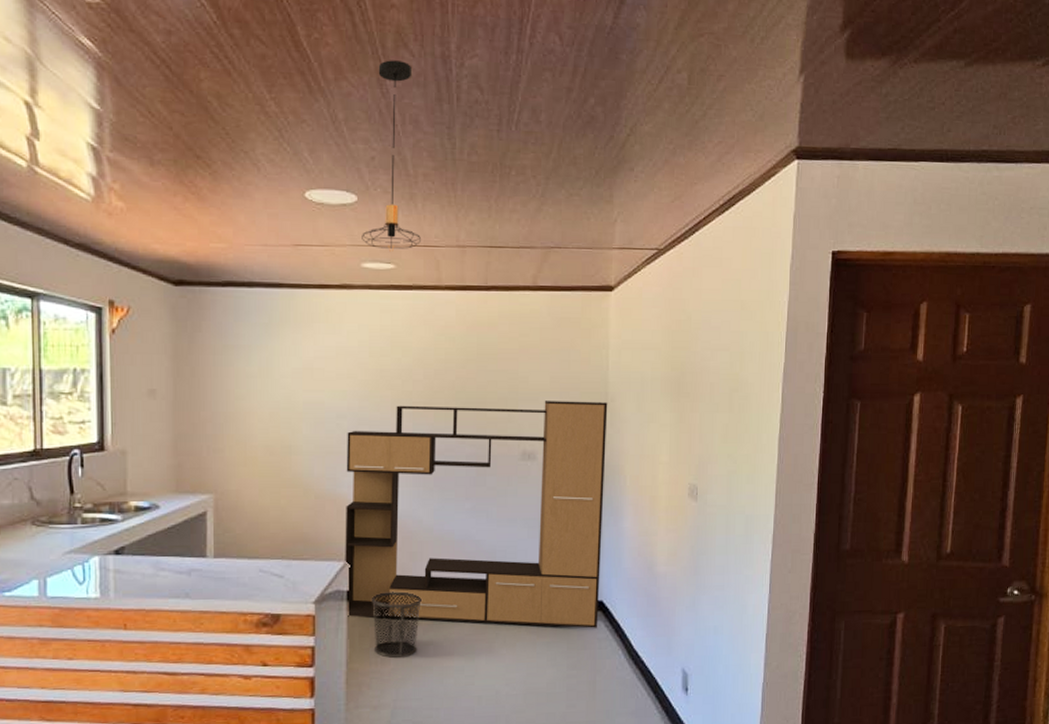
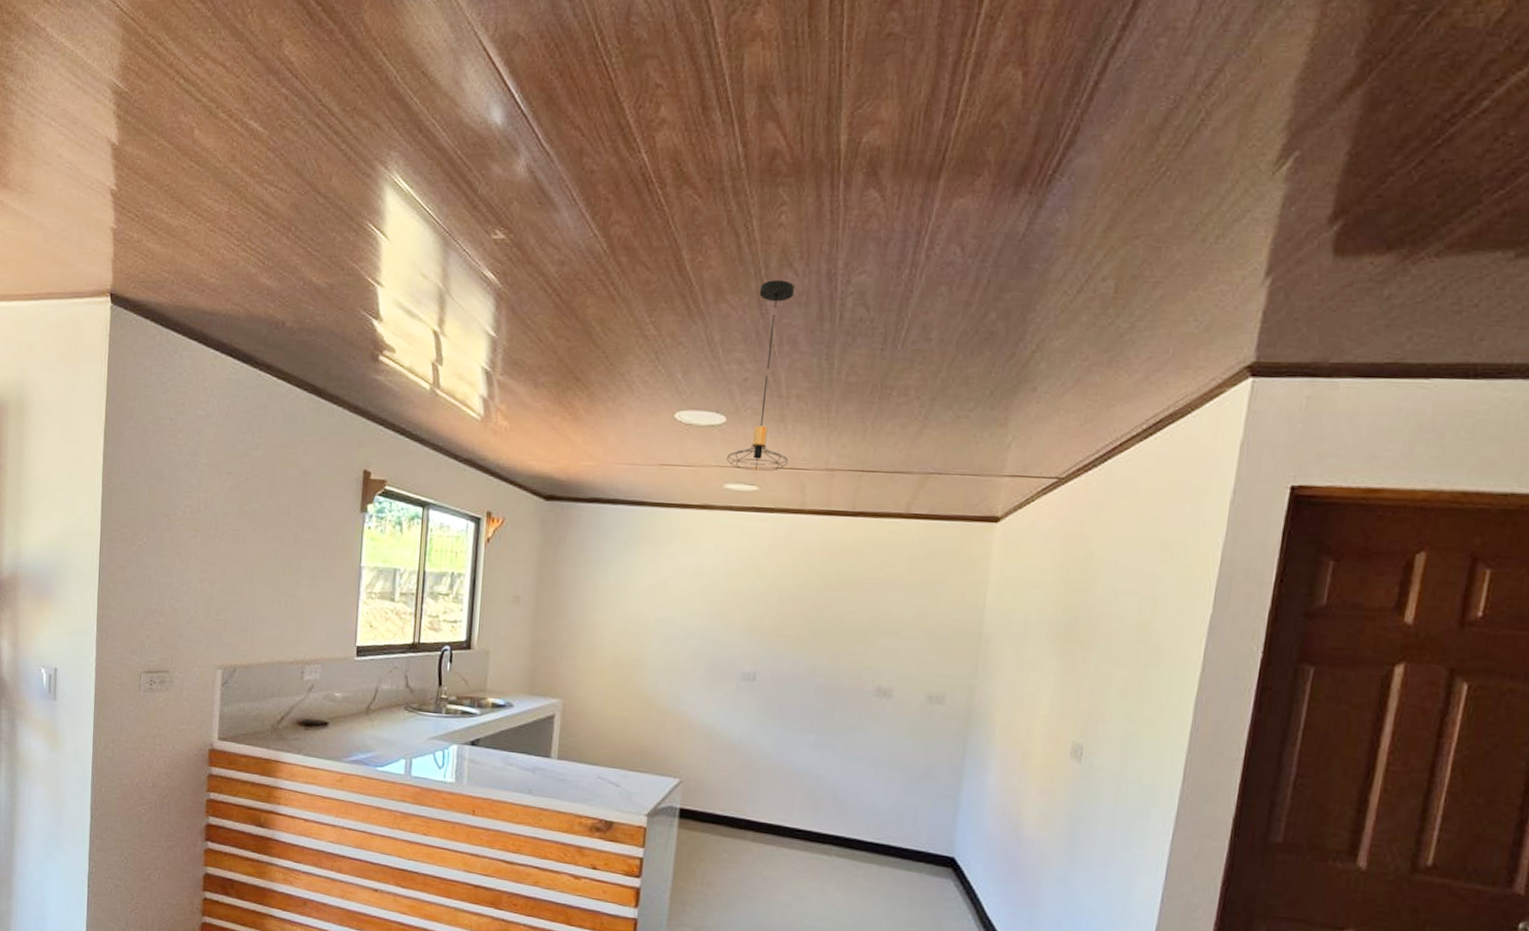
media console: present [345,401,608,628] -> none [680,629,981,886]
waste bin: present [372,591,421,658] -> none [701,814,754,883]

